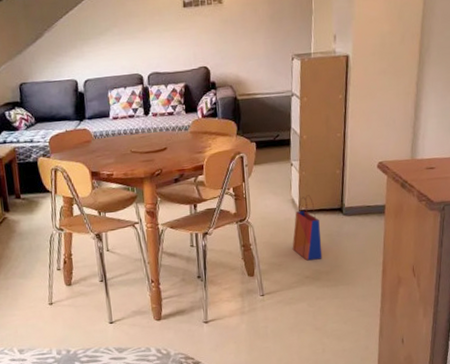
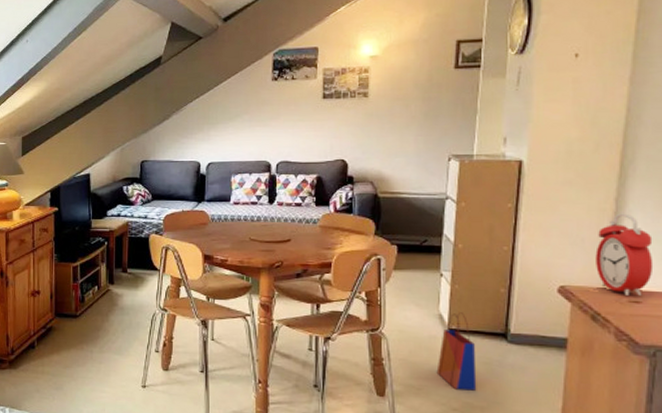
alarm clock: none [403,95,443,165] -> present [595,213,654,297]

